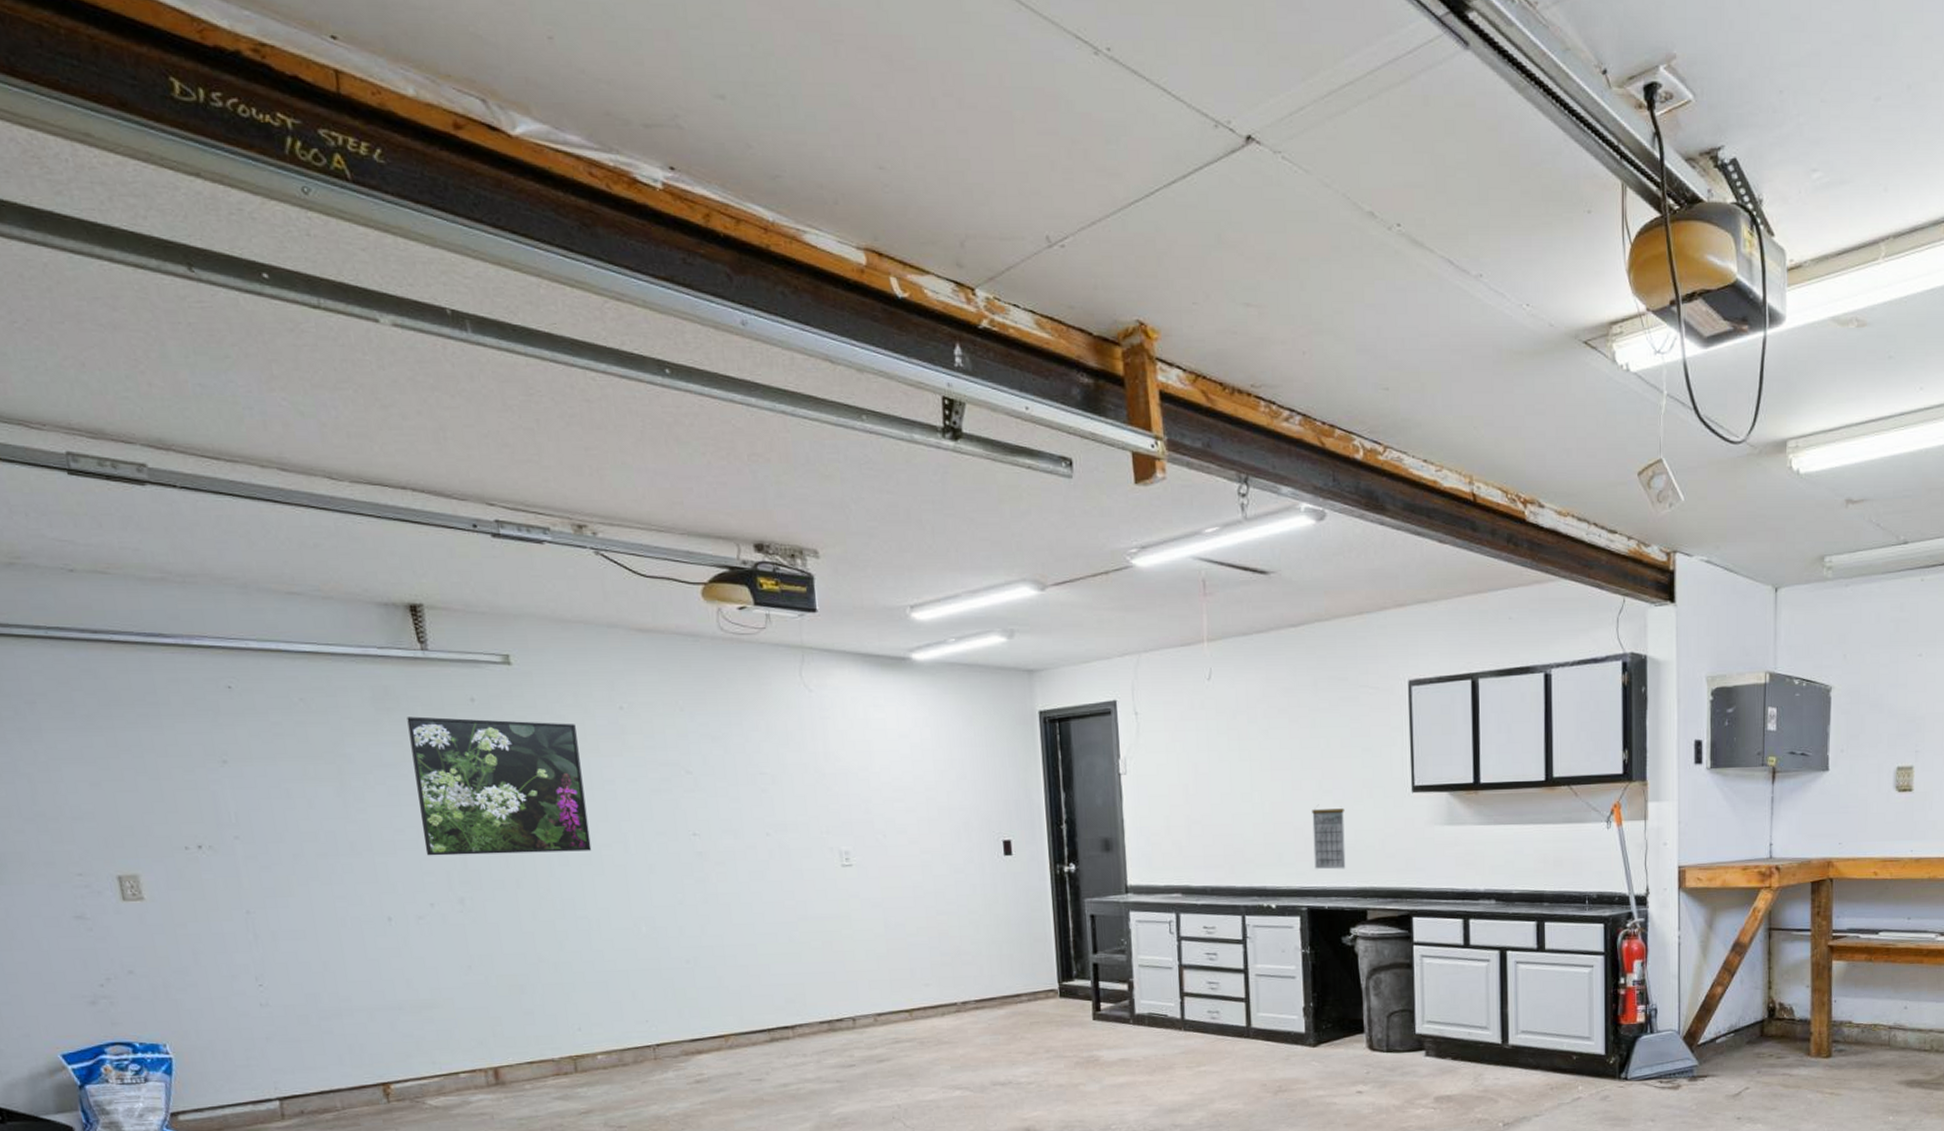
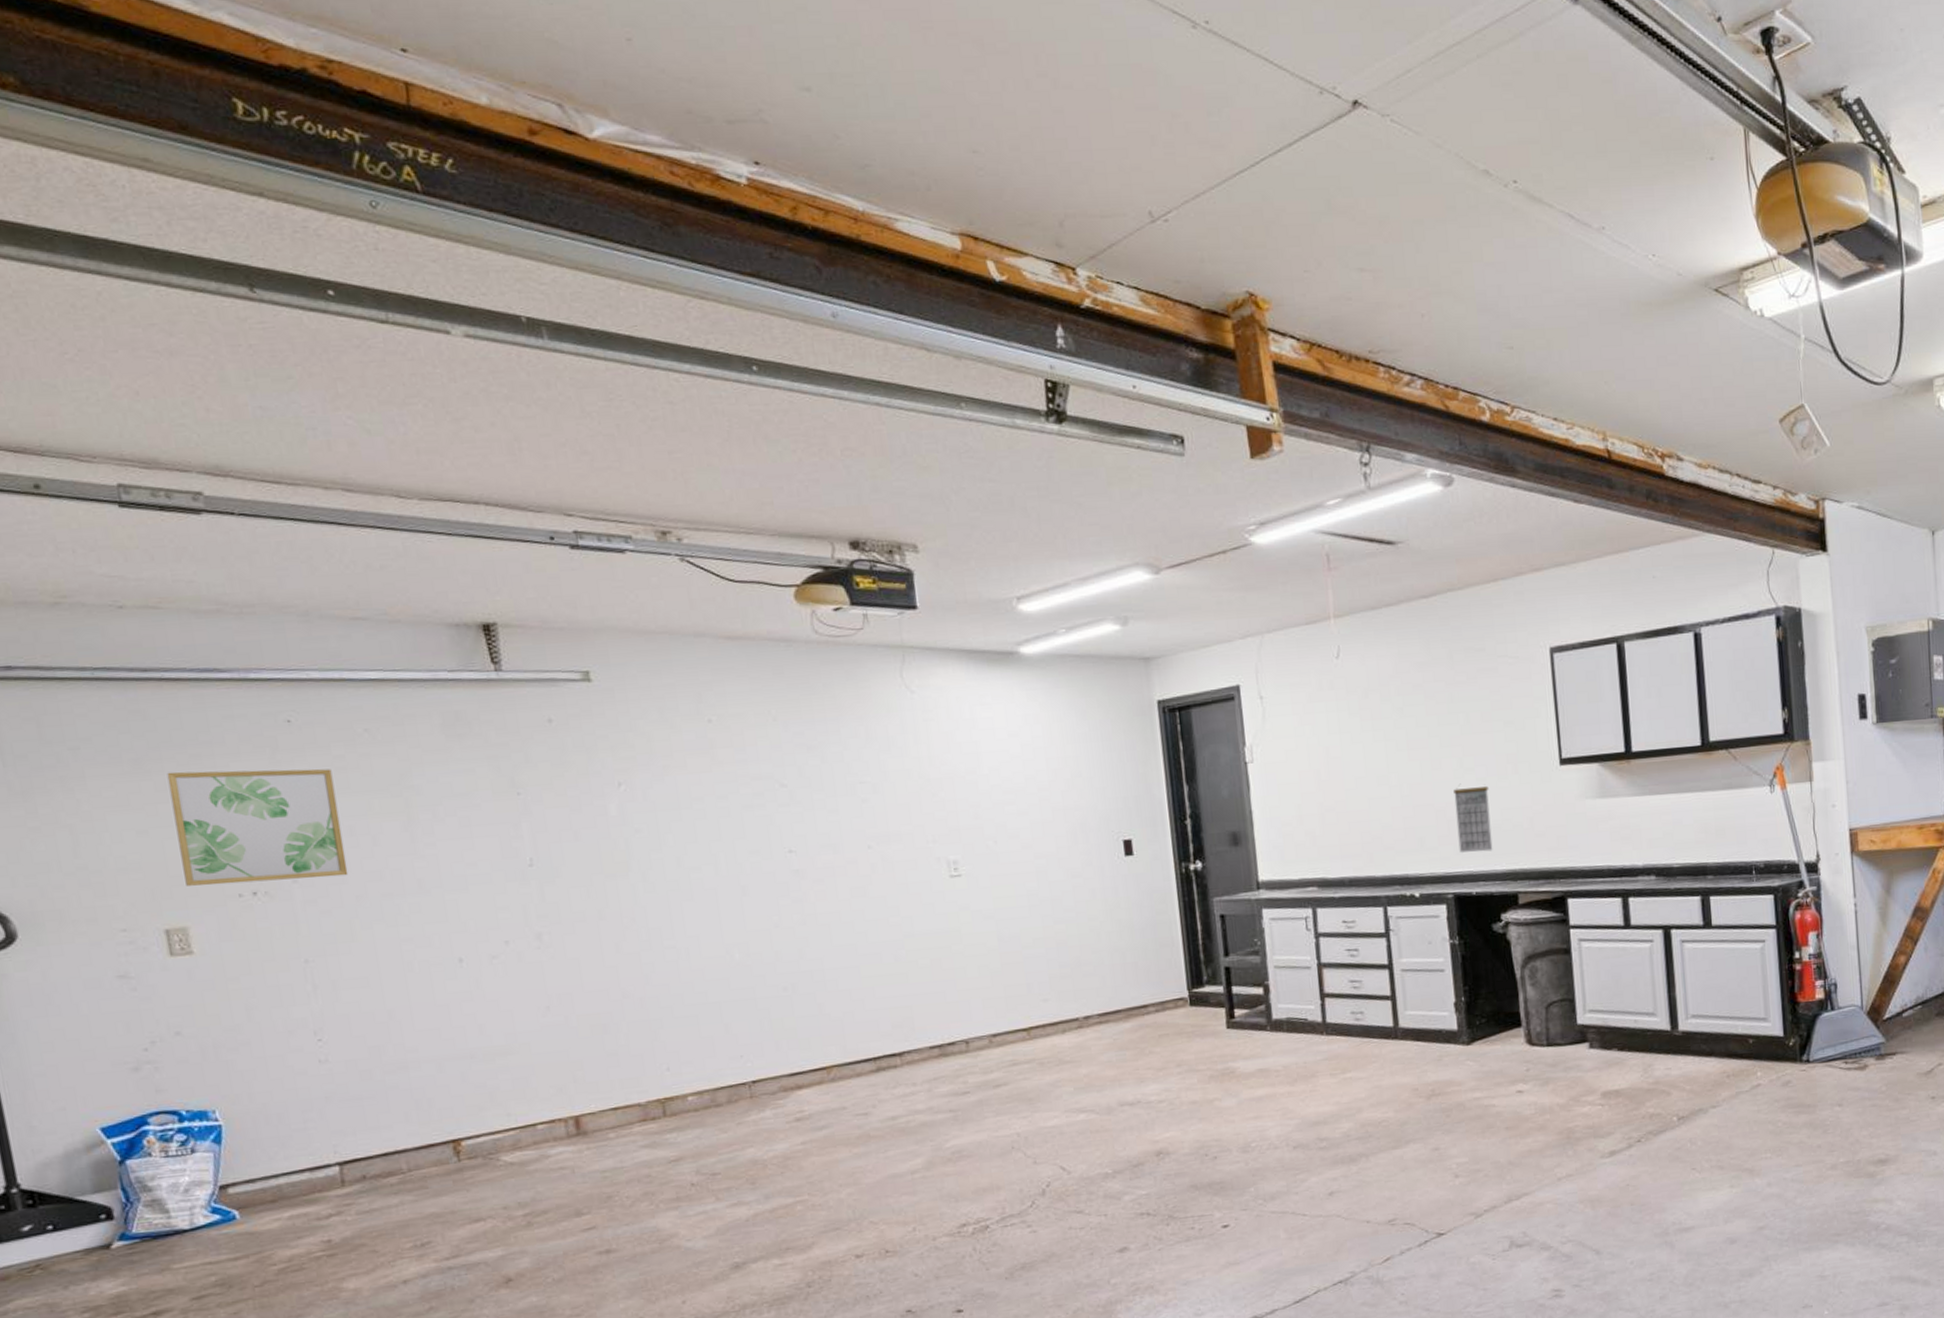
wall art: none [117,729,286,837] -> present [167,768,348,886]
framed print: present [407,716,592,856] -> none [479,740,680,890]

